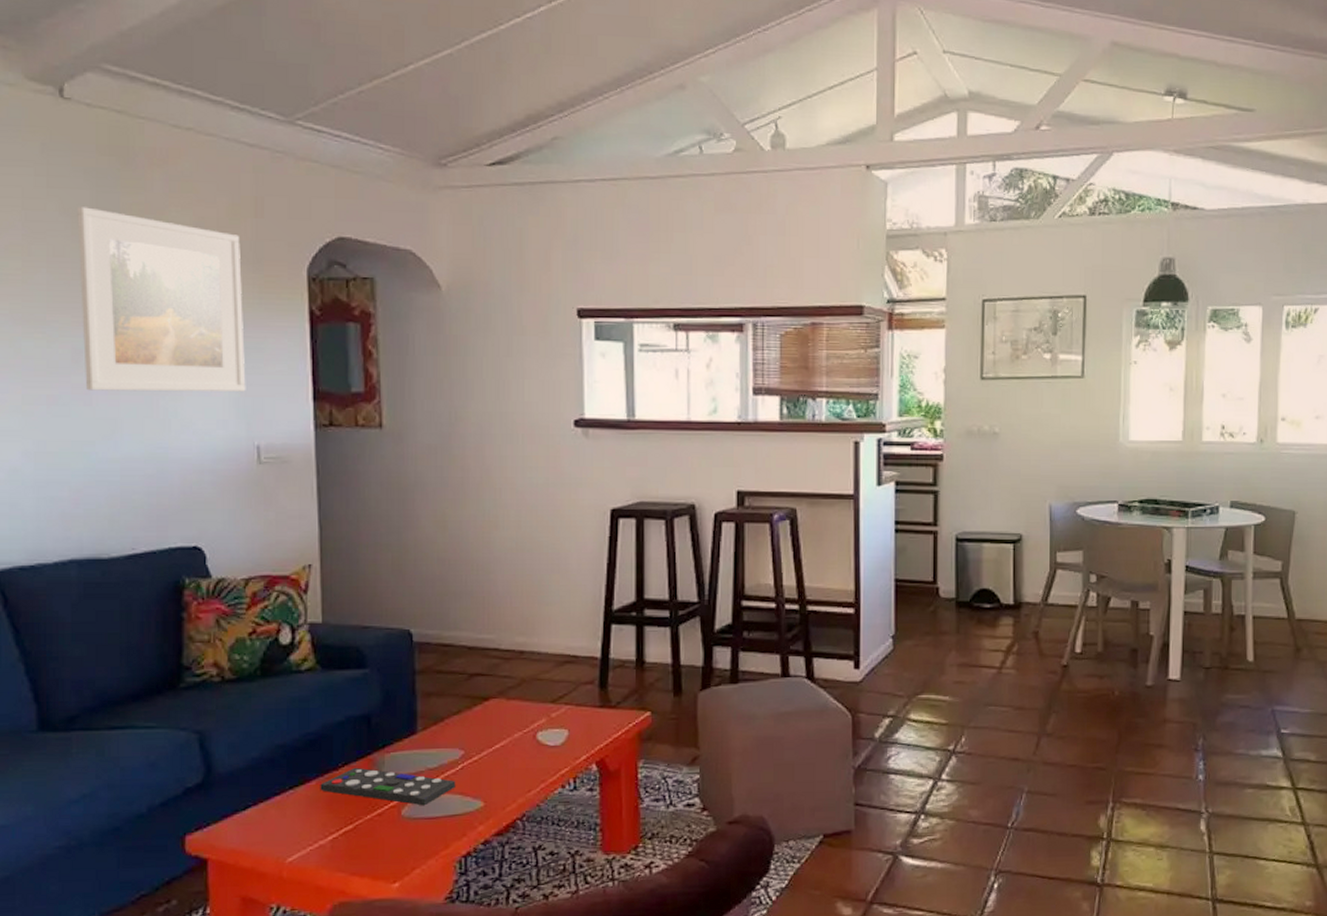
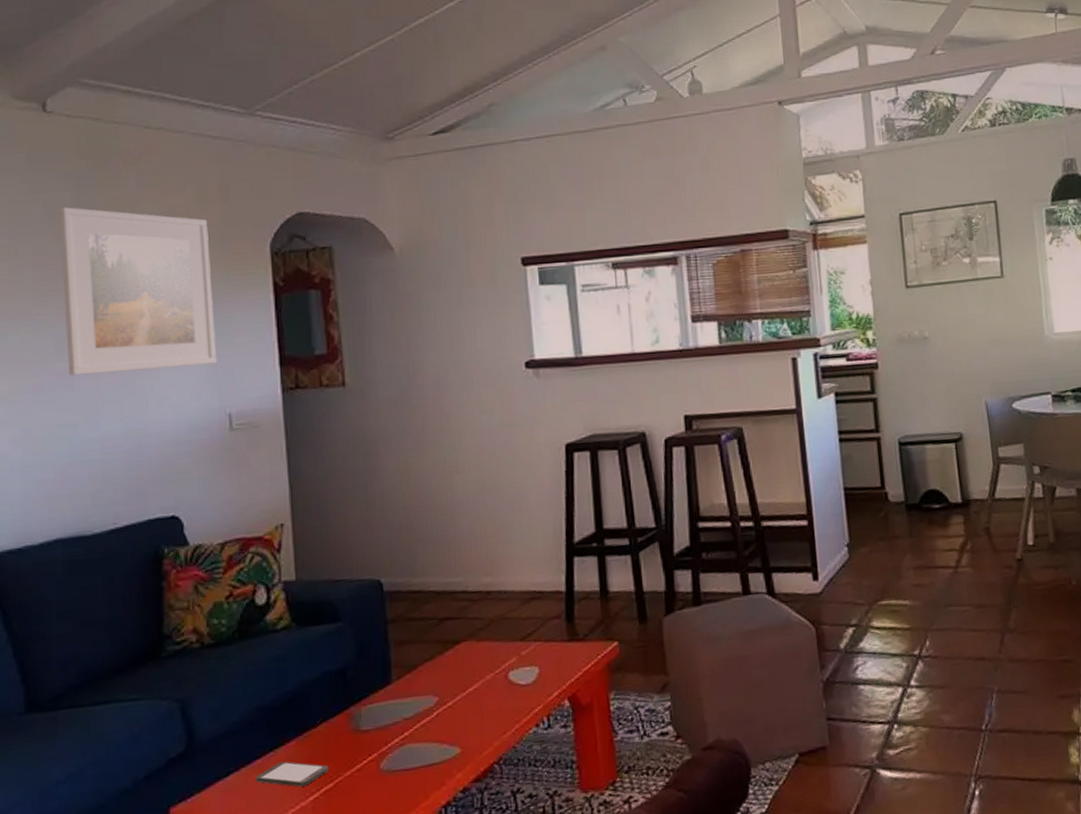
smartphone: none [275,800,349,826] -> present [256,761,329,787]
remote control: present [320,767,456,806] -> none [299,723,432,758]

